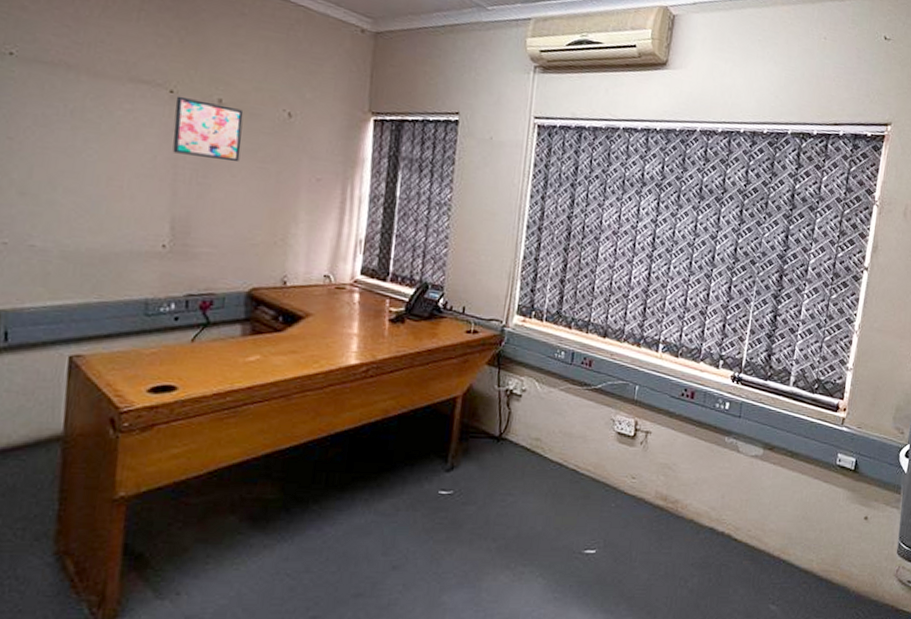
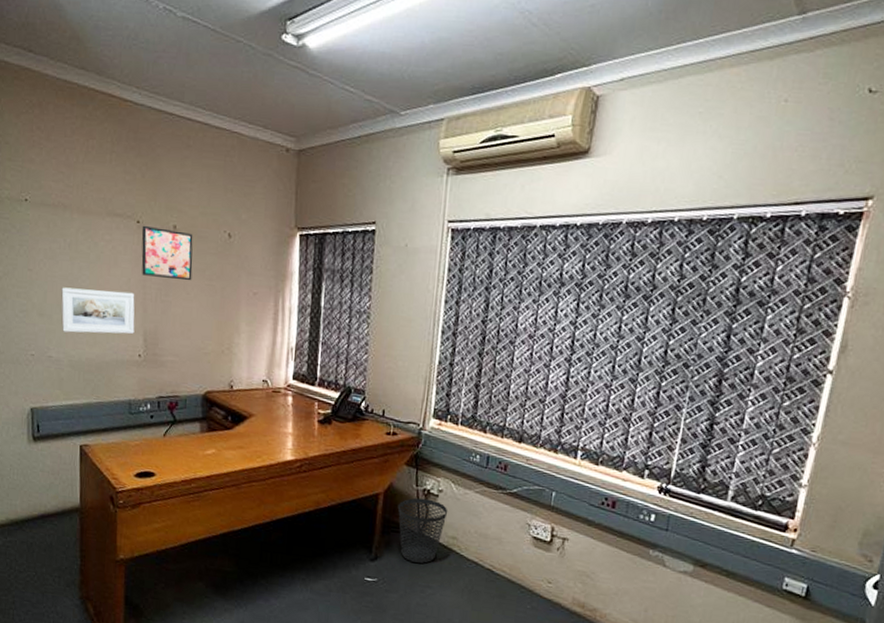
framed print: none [52,161,162,221] -> present [61,287,135,334]
wastebasket: none [477,399,532,469] -> present [397,497,448,564]

